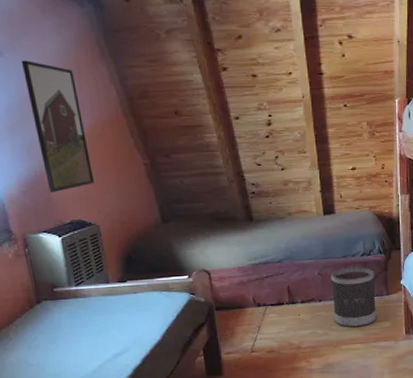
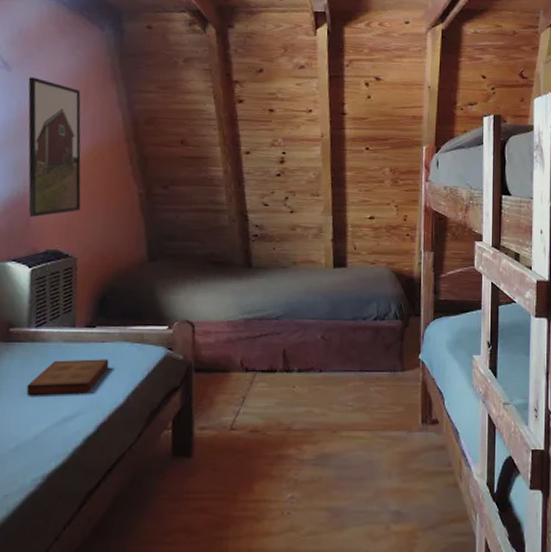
book: none [78,306,143,340] -> present [26,359,109,395]
wastebasket: present [331,266,377,328] -> none [335,332,389,409]

